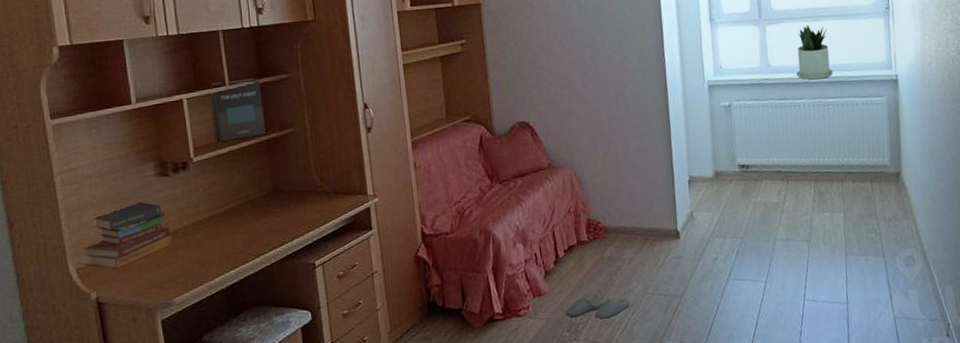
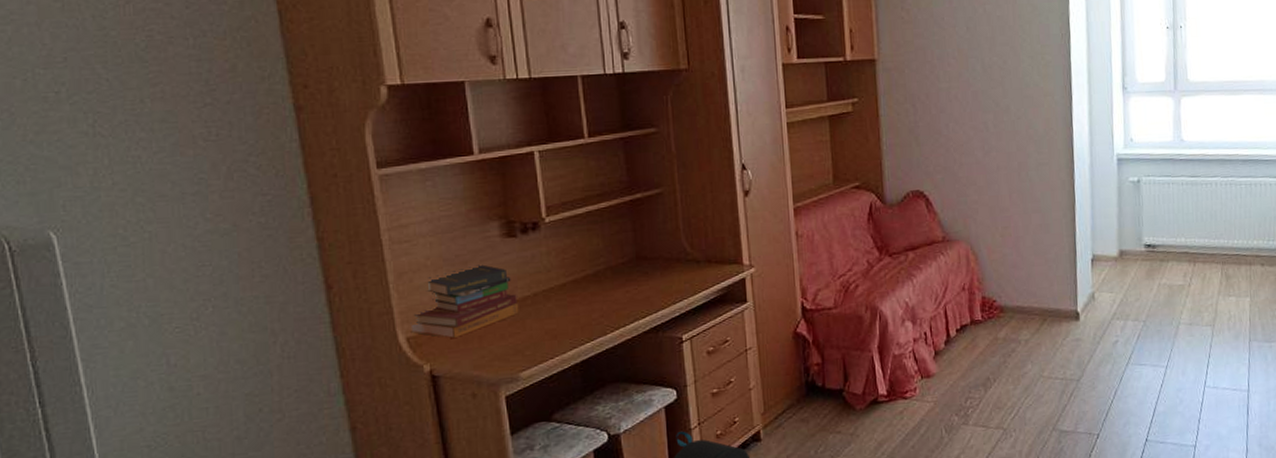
books: present [208,78,265,142] -> none [564,131,629,201]
slippers: present [565,297,630,319] -> none [955,379,1023,403]
planter: present [796,25,833,80] -> none [1210,98,1248,157]

